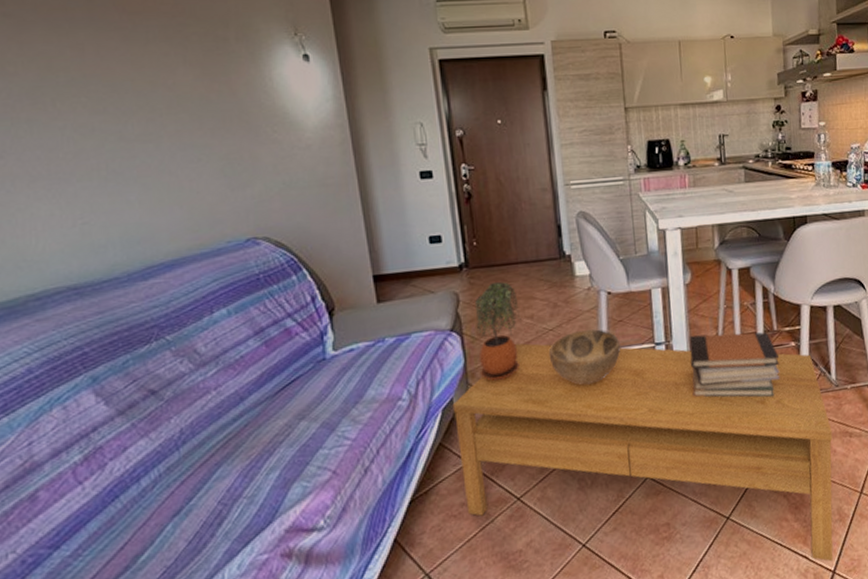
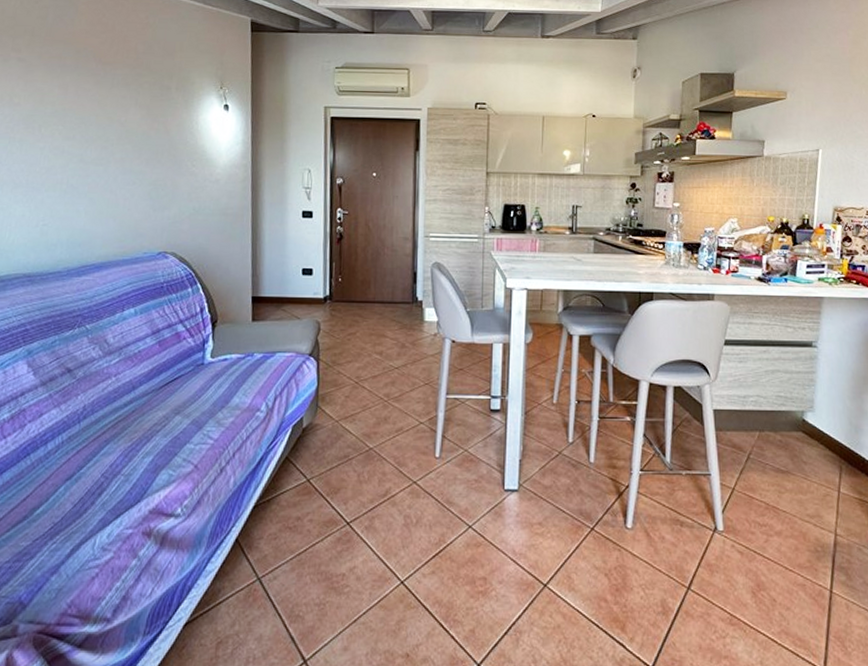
coffee table: present [452,343,833,562] -> none [301,375,662,657]
potted plant: present [475,282,522,381] -> none [330,317,372,407]
decorative bowl: present [548,329,621,385] -> none [391,372,459,425]
book stack: present [689,332,780,398] -> none [522,393,613,469]

